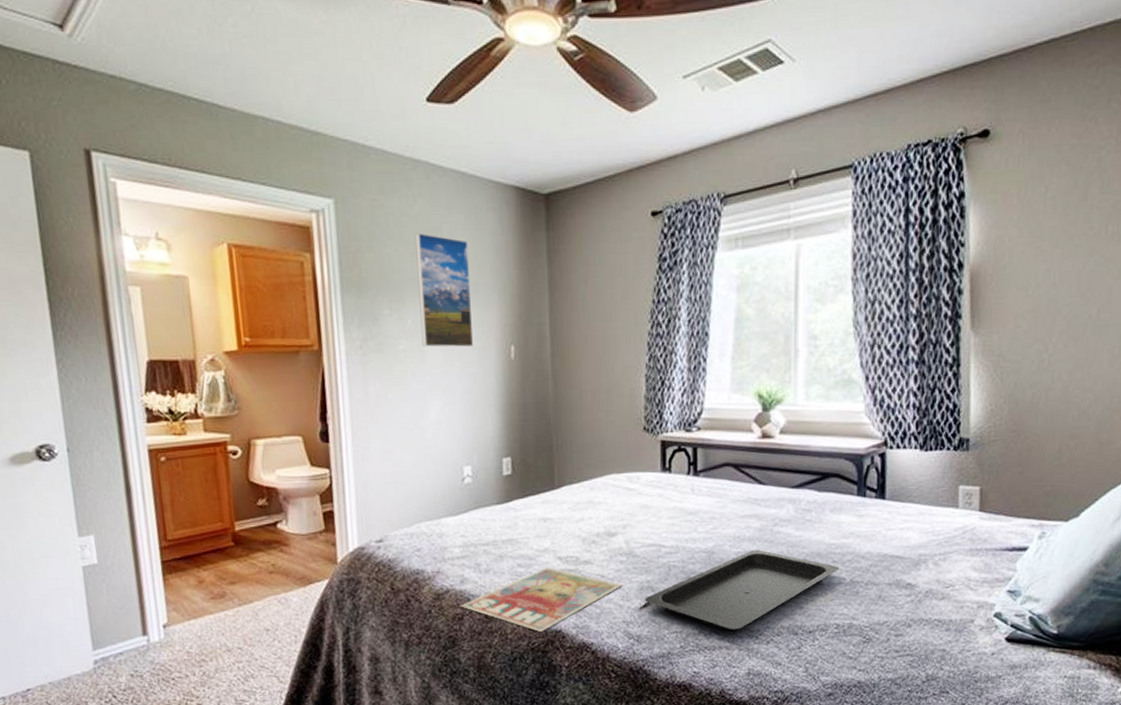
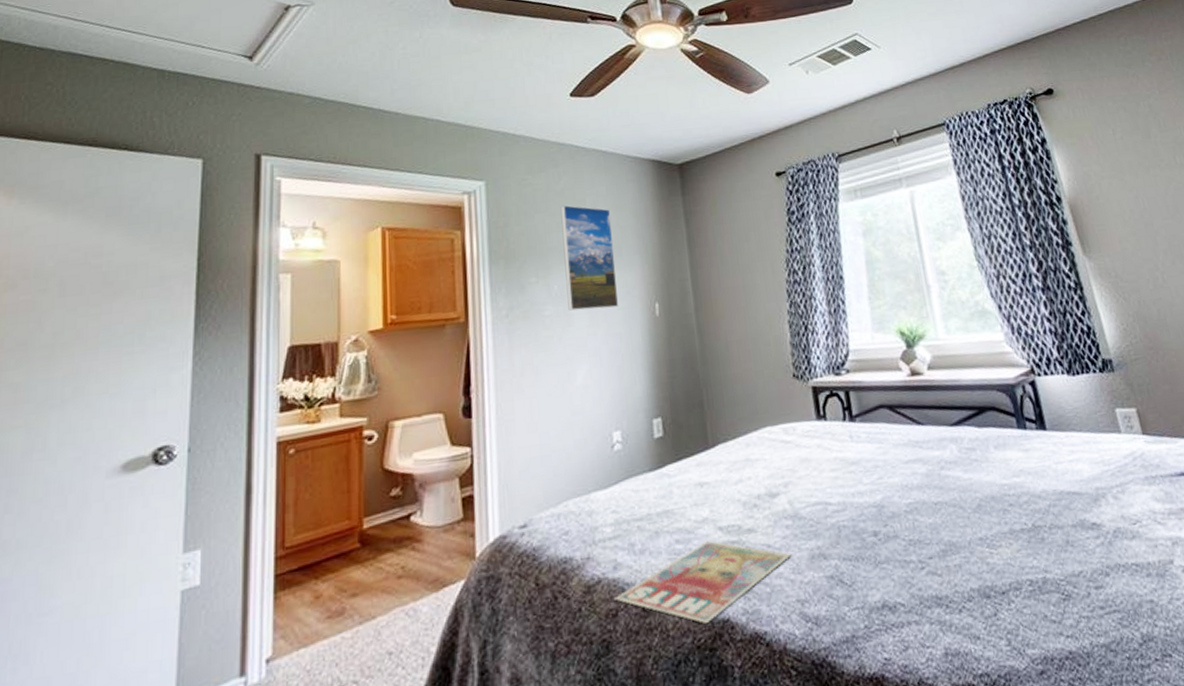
serving tray: present [645,550,840,632] -> none [817,498,1019,602]

